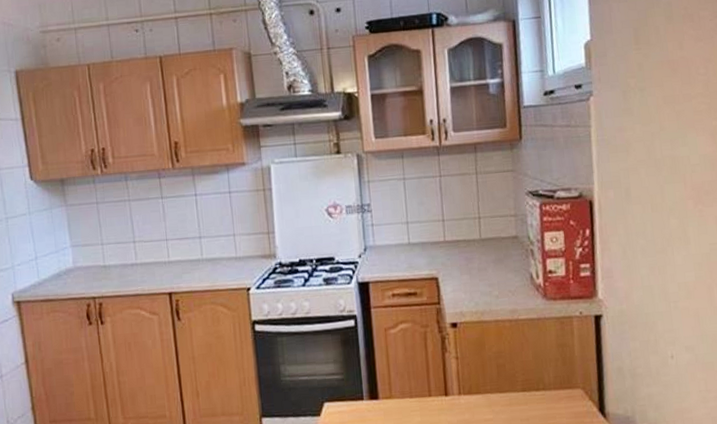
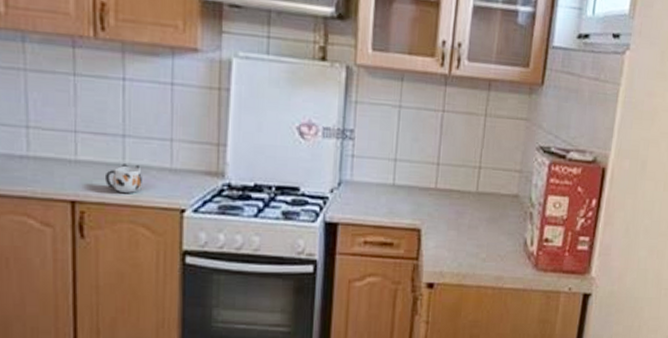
mug: none [190,258,218,281] -> present [106,163,143,193]

